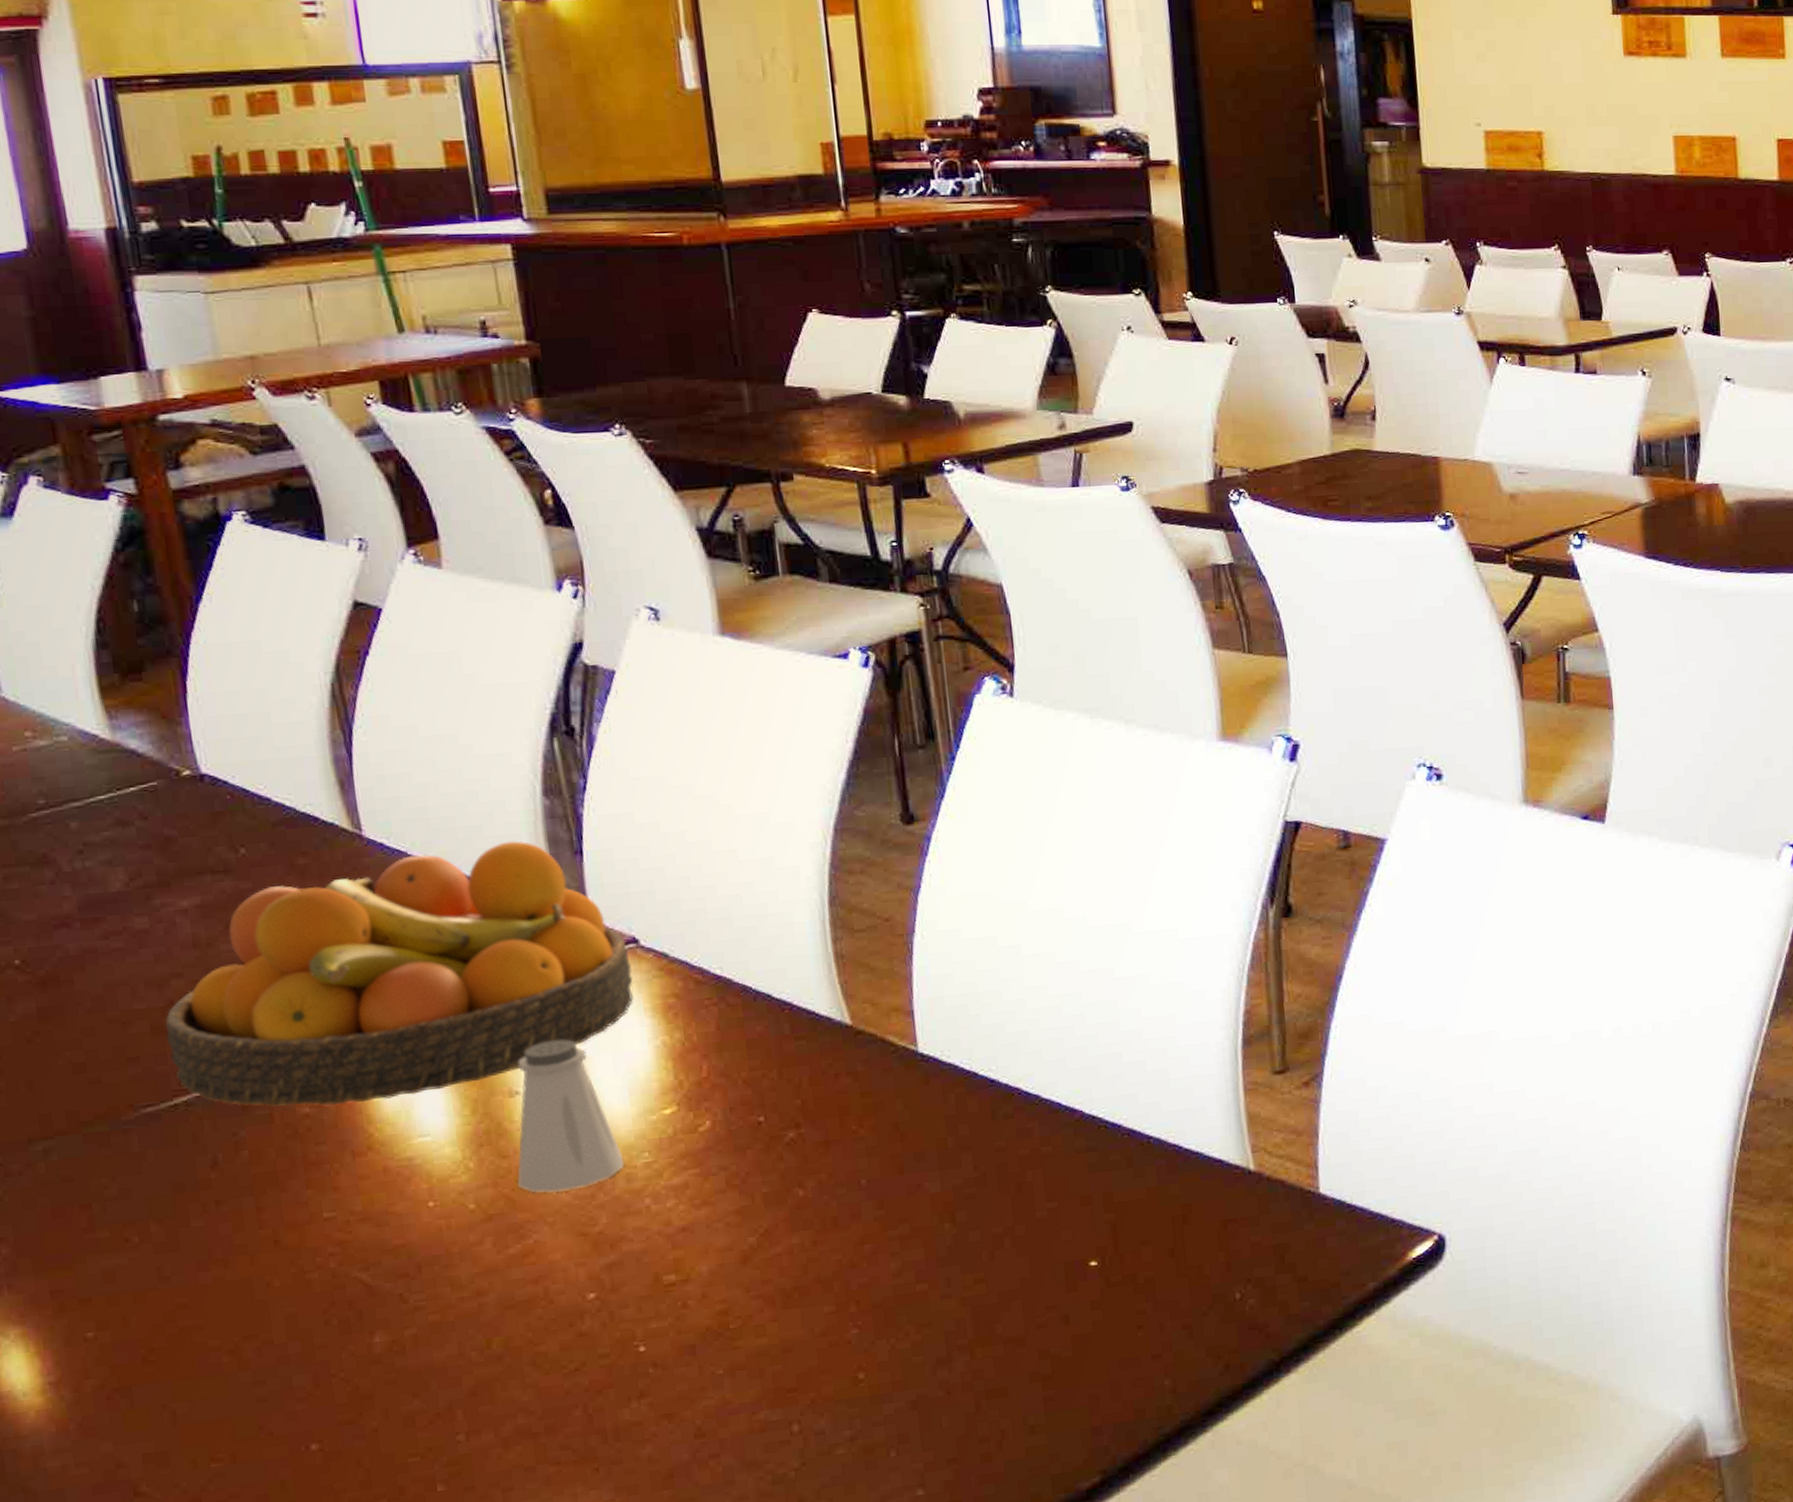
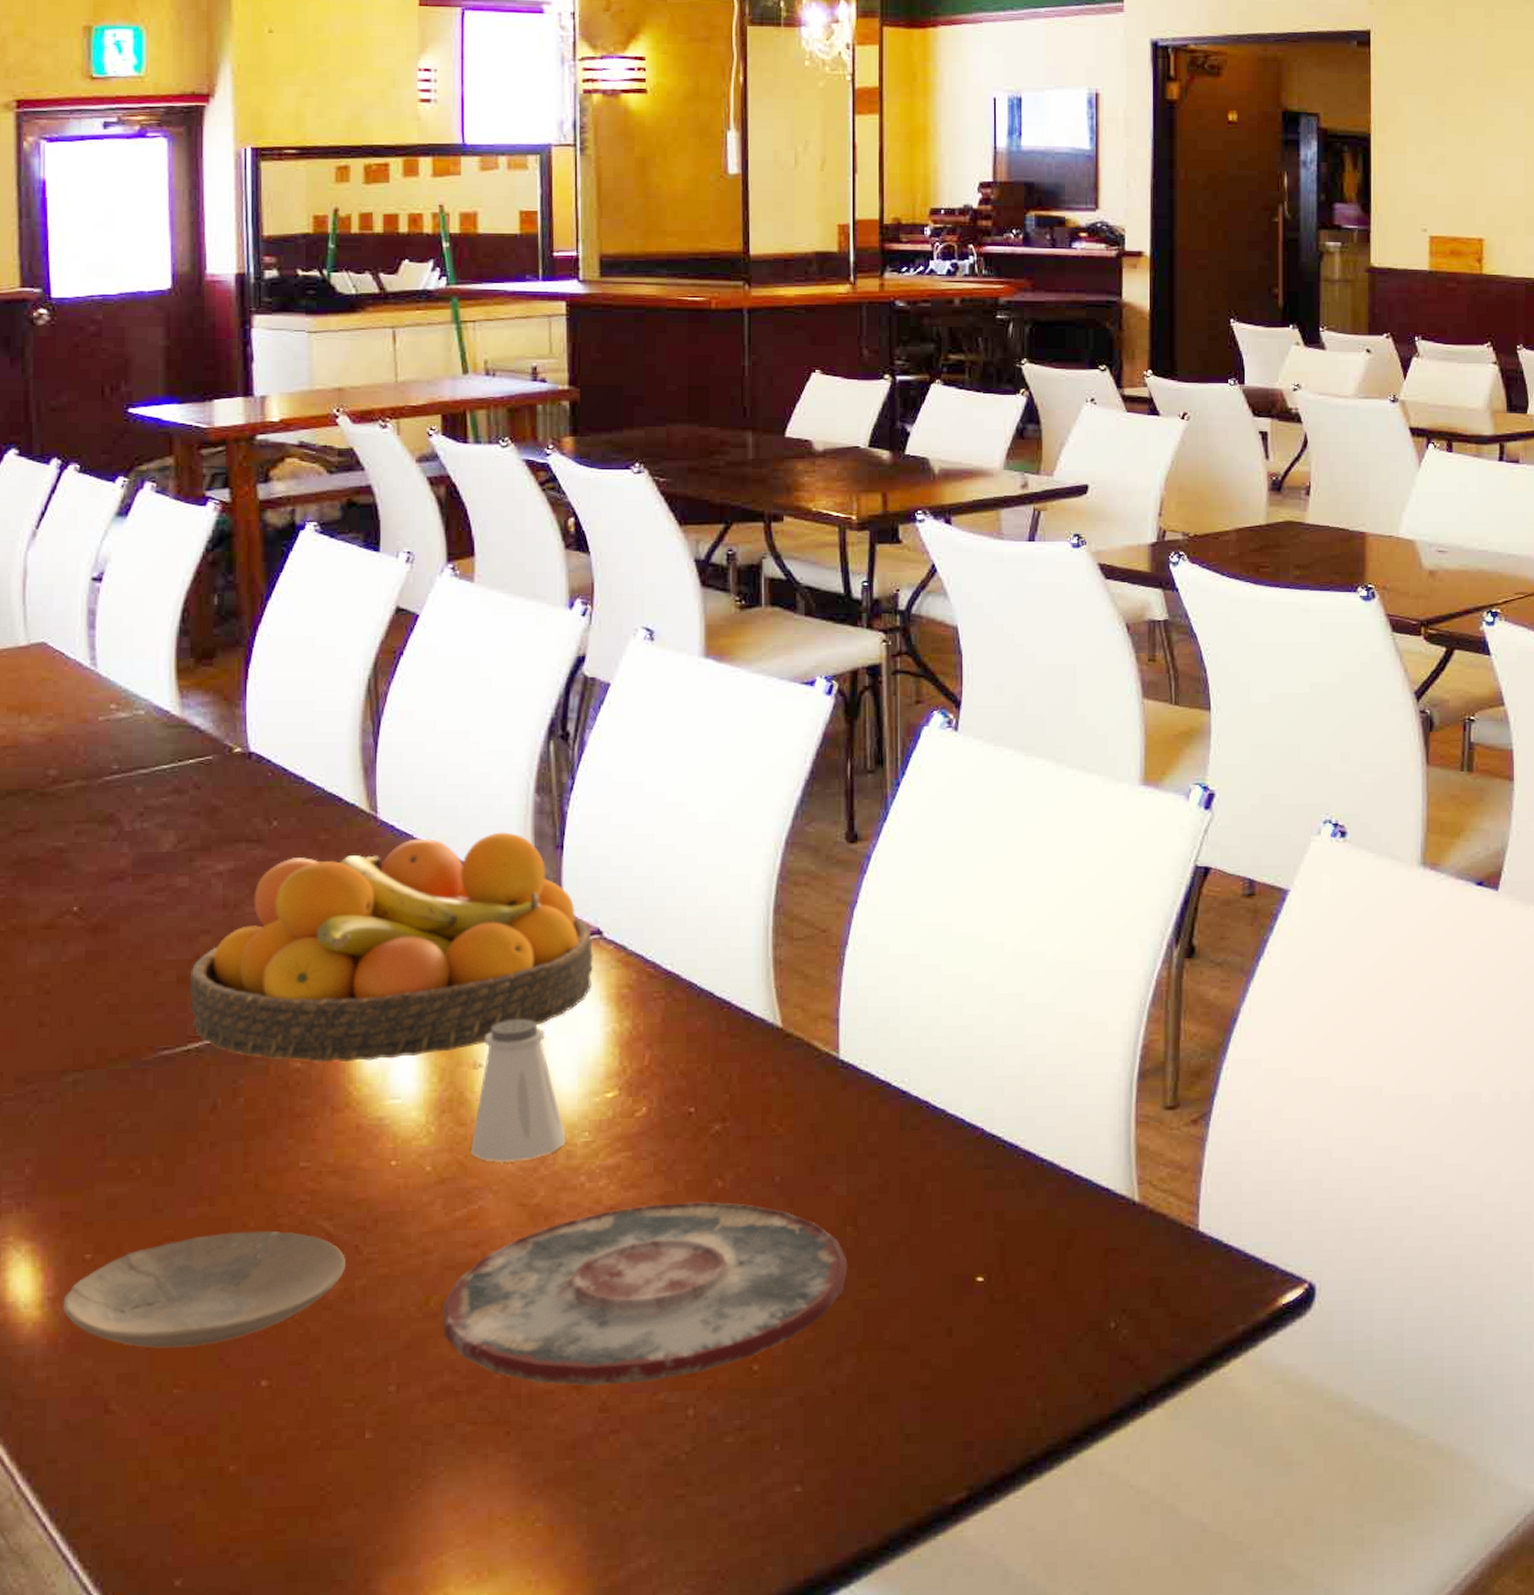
plate: none [67,1287,392,1424] -> present [63,1230,347,1349]
plate: none [507,1211,950,1417] -> present [443,1201,848,1387]

